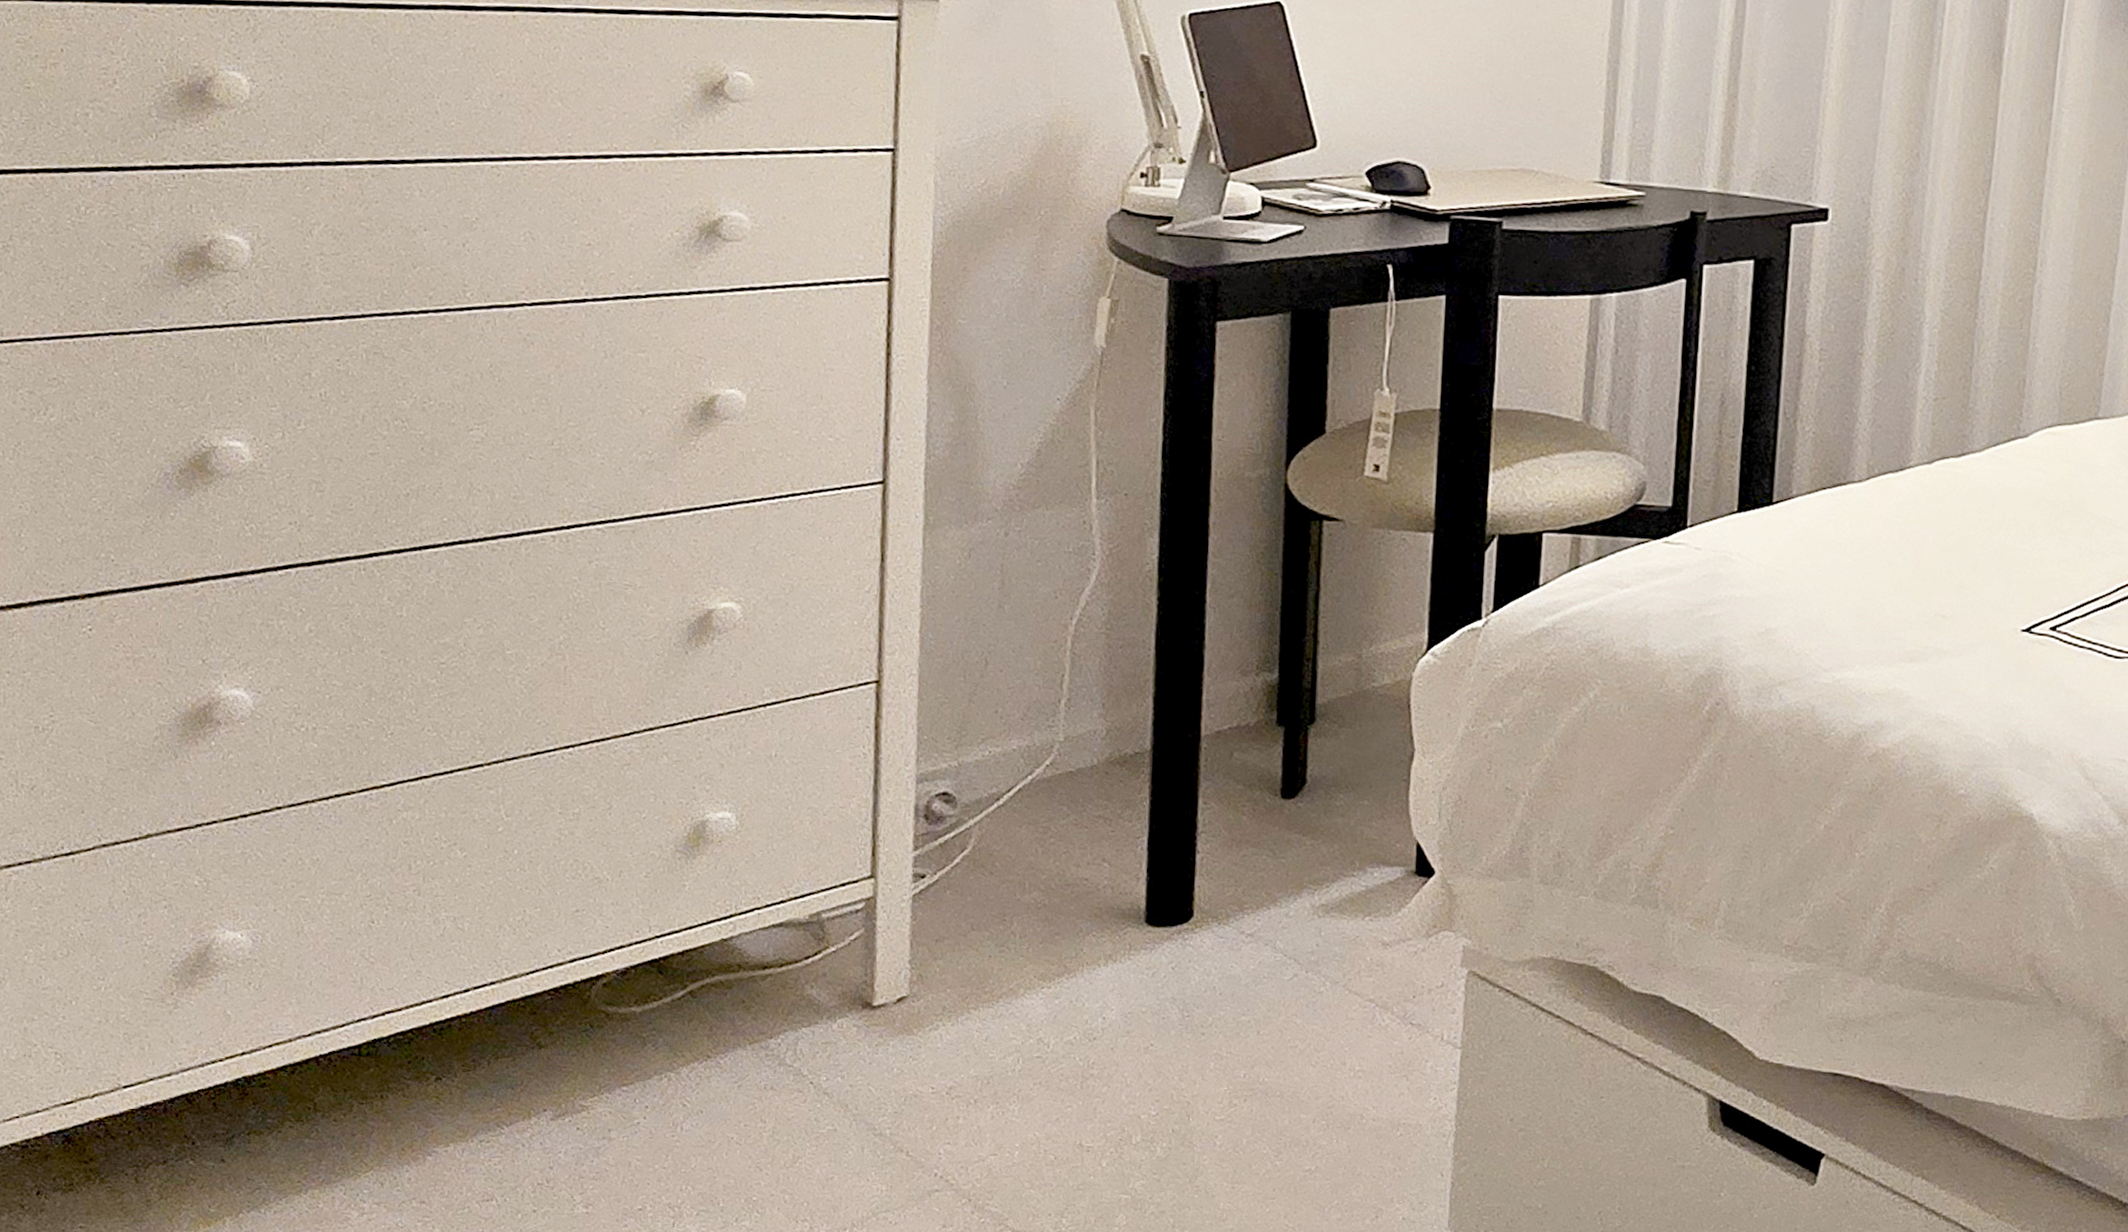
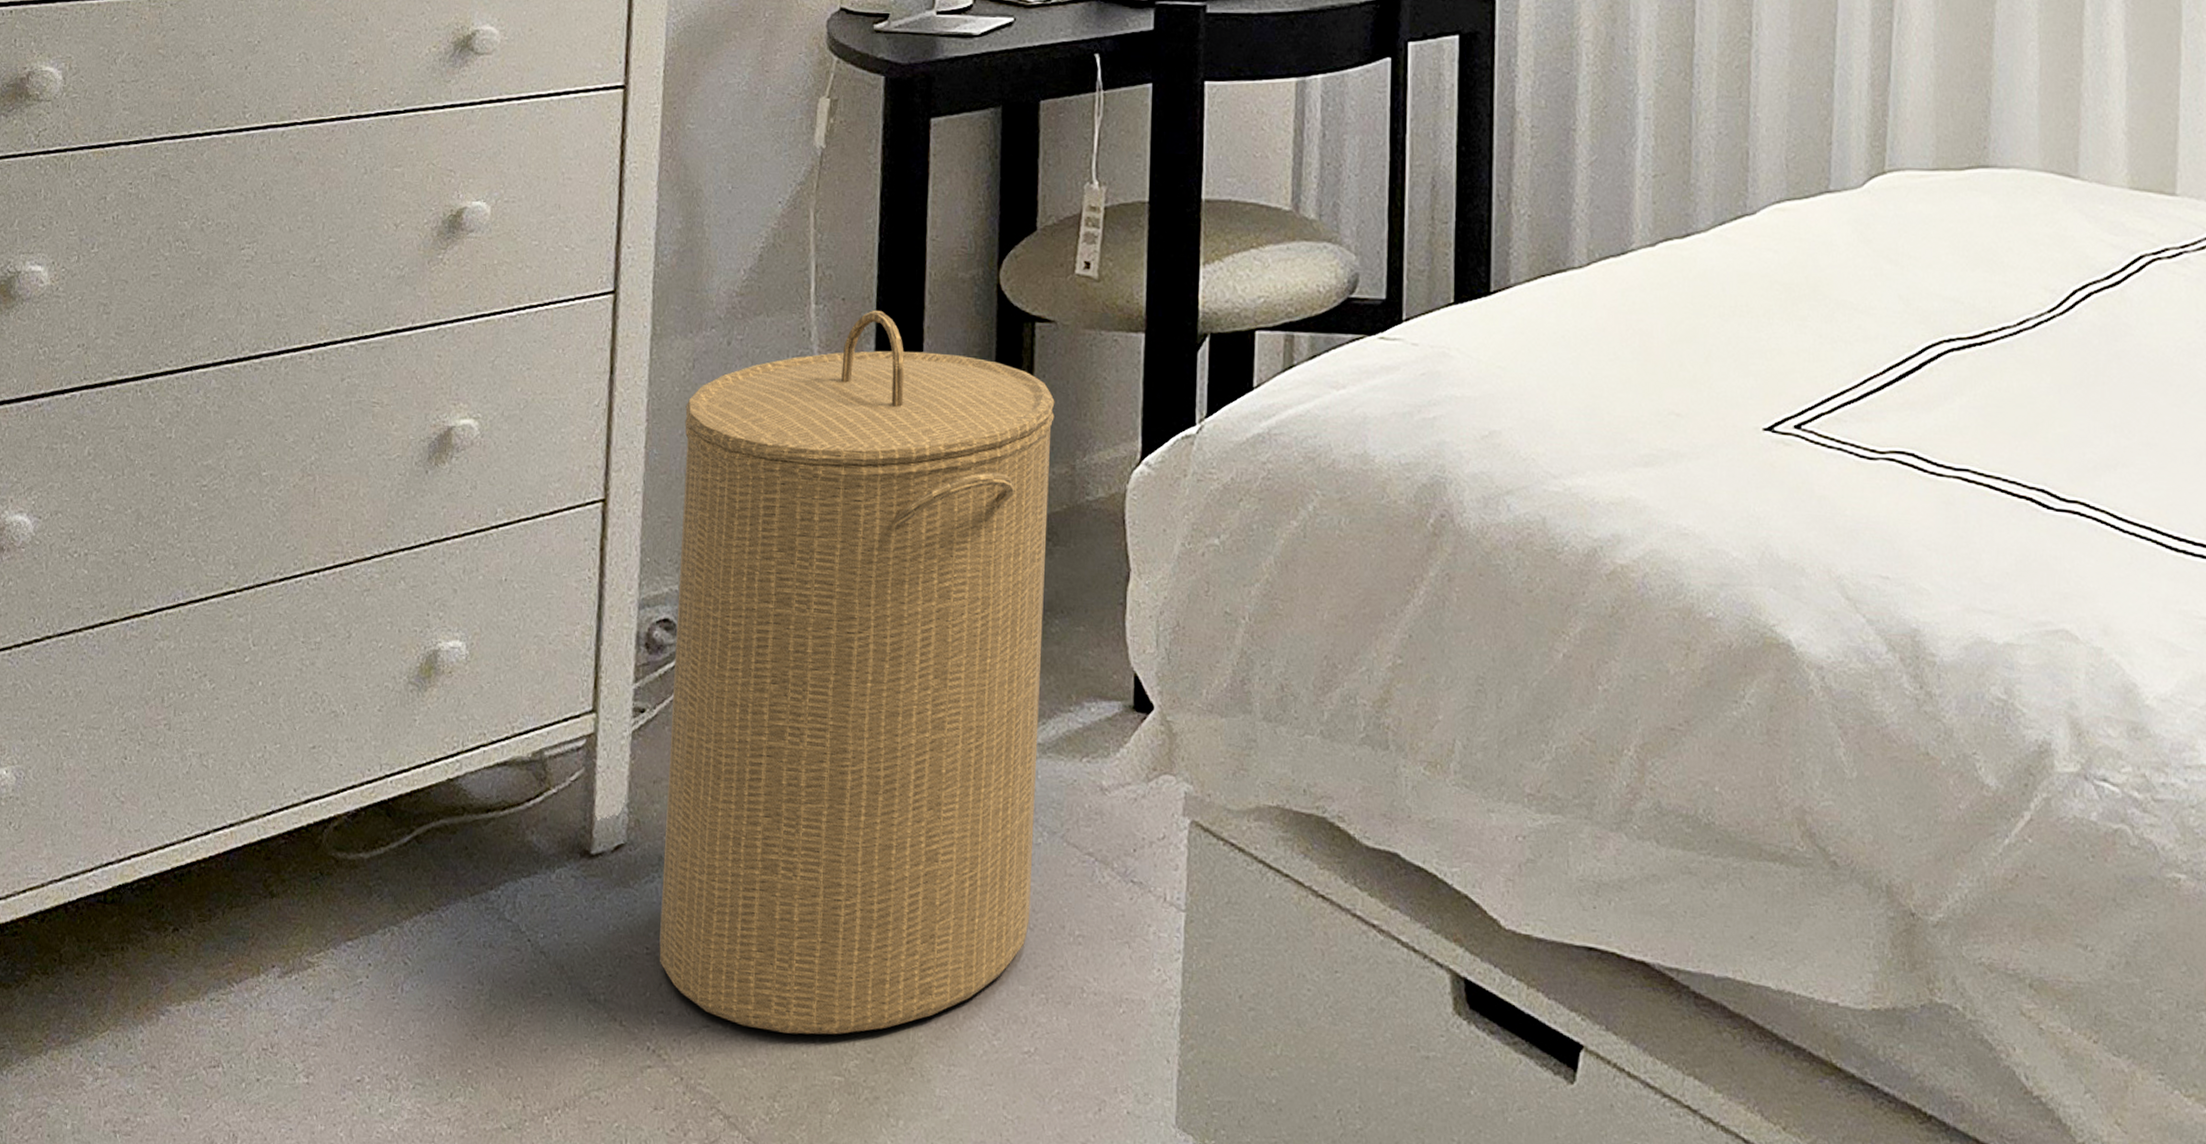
laundry hamper: none [945,505,1342,1160] -> present [659,309,1055,1035]

